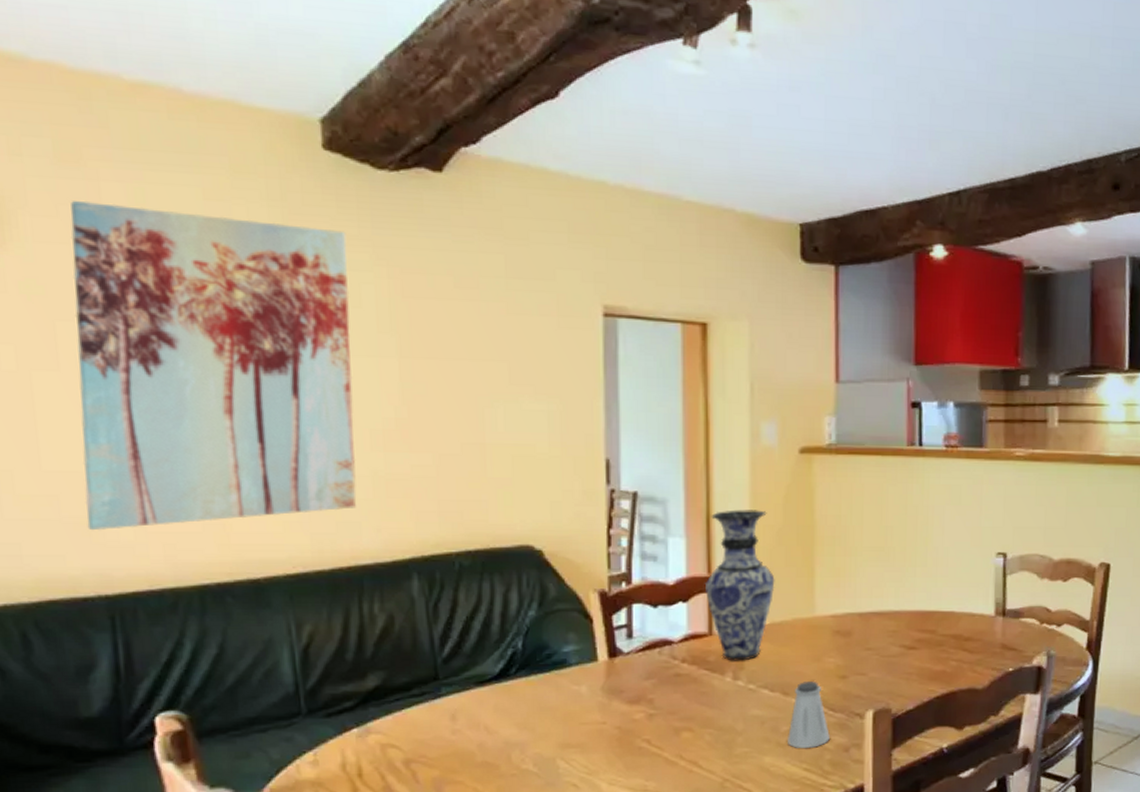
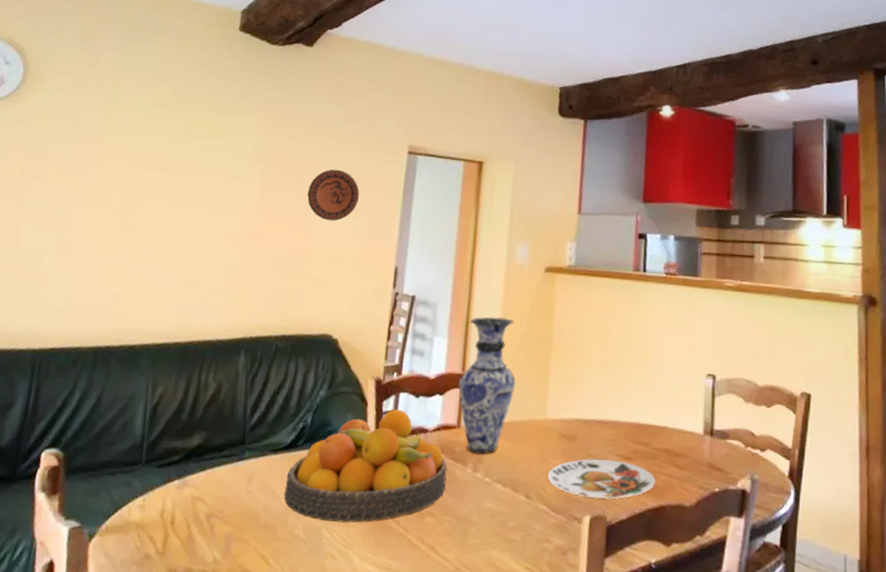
wall art: present [70,201,357,531] -> none [34,64,243,299]
decorative plate: none [470,340,543,407] -> present [307,169,359,221]
fruit bowl: none [501,622,702,751] -> present [284,408,447,523]
saltshaker: present [788,681,830,749] -> none [513,480,550,547]
plate: none [821,651,944,692] -> present [547,459,656,499]

